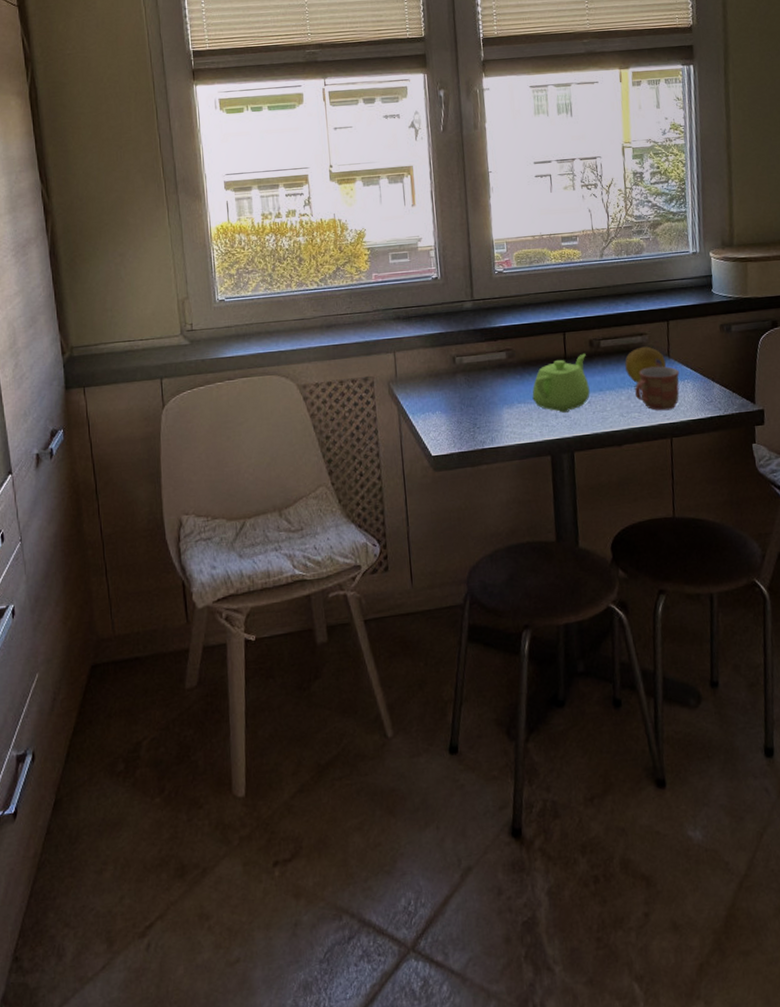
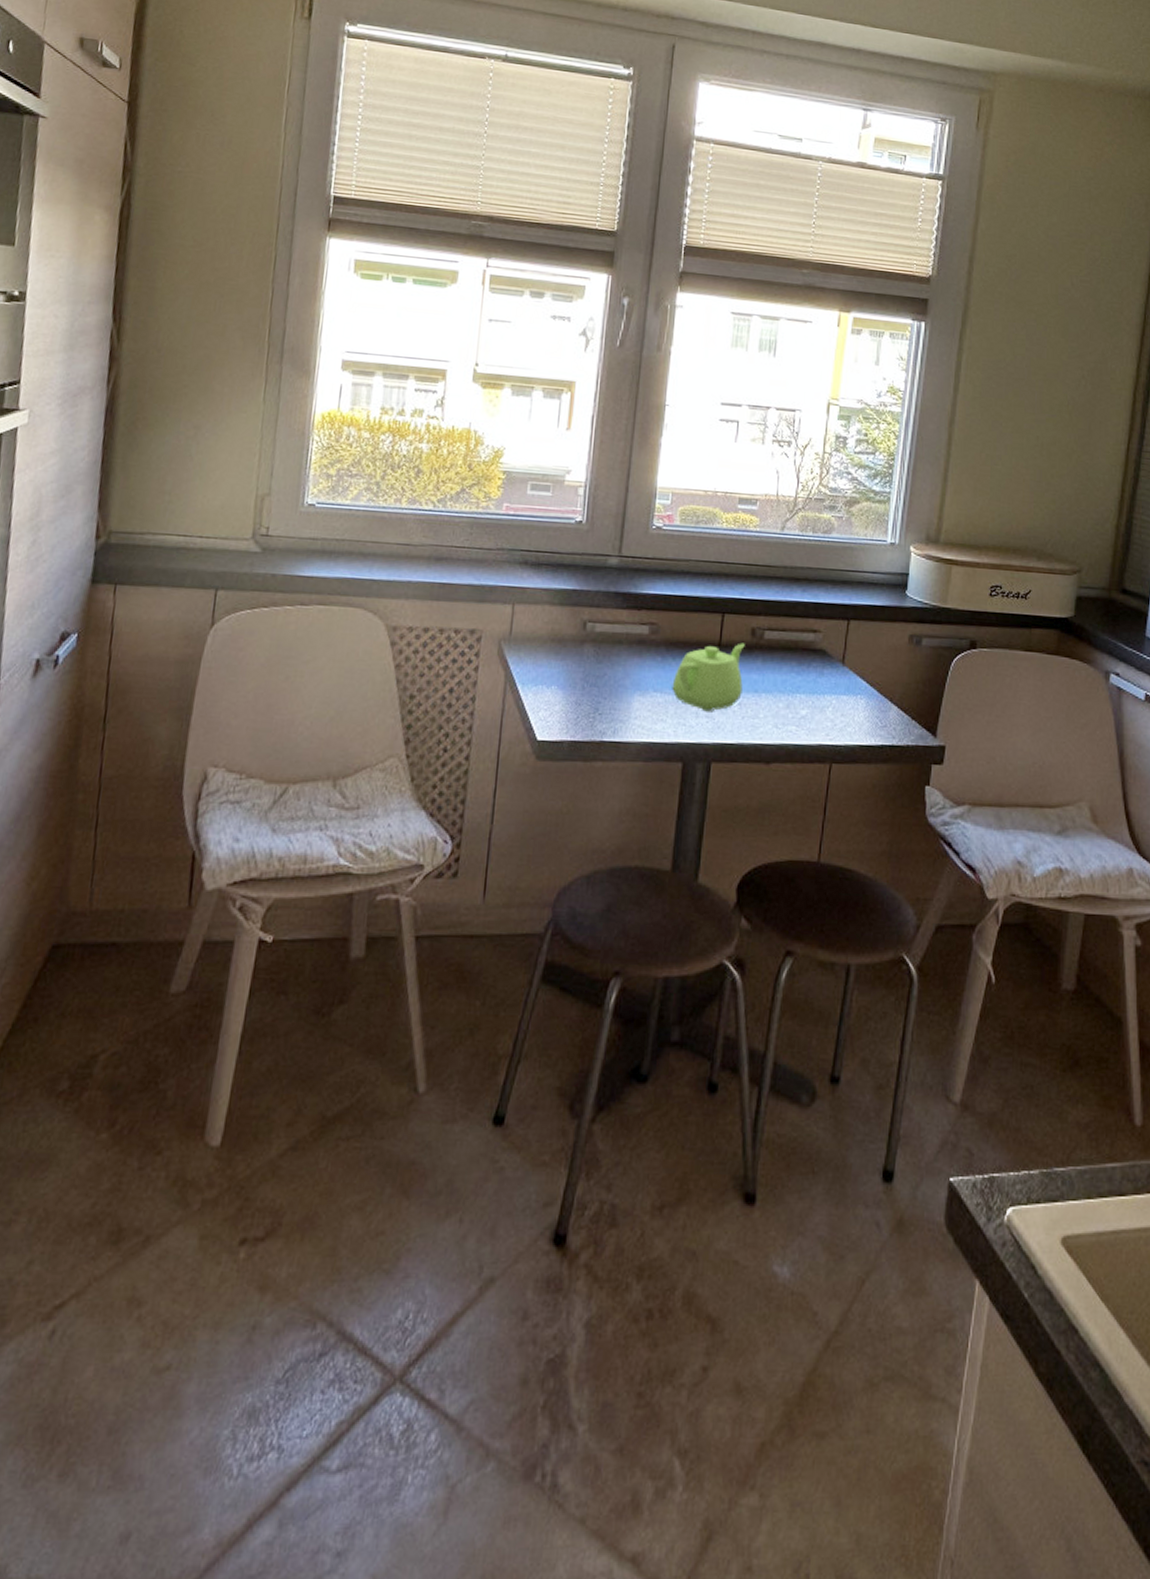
fruit: present [625,346,666,383] -> none [789,646,838,690]
mug: present [634,366,680,411] -> none [795,672,853,729]

